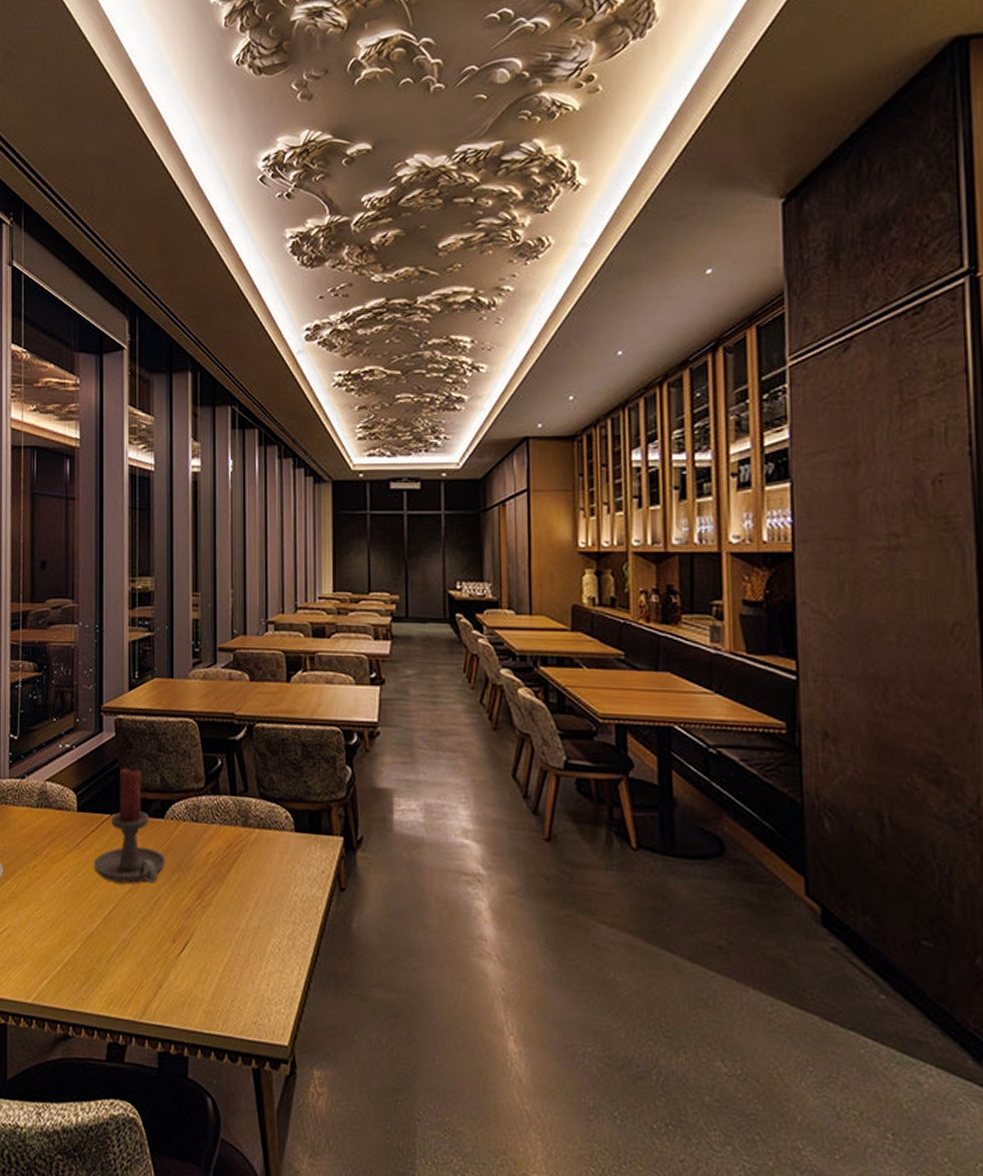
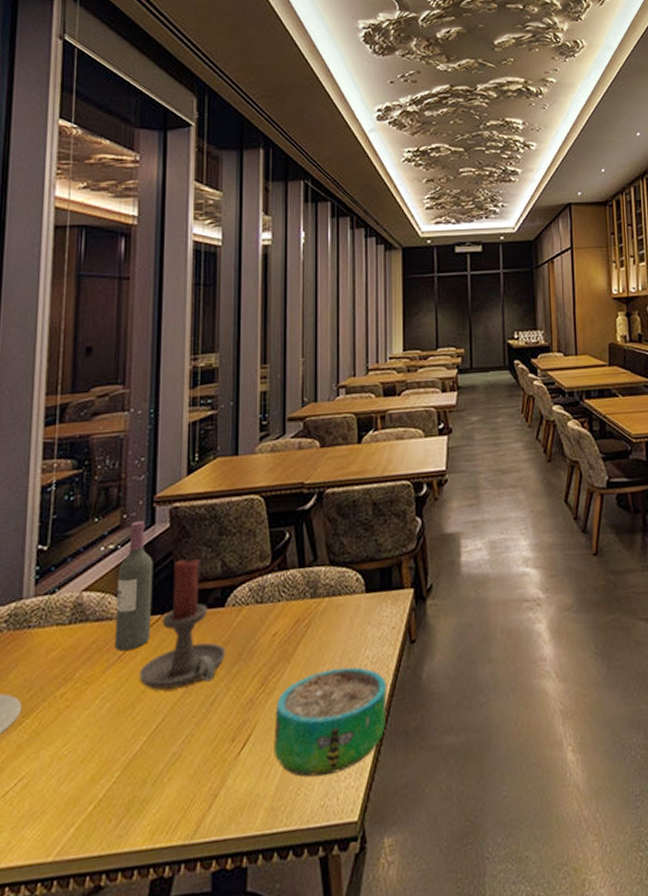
wine bottle: none [73,726,102,841] -> present [115,520,153,652]
decorative bowl: none [210,897,316,997] -> present [274,667,387,777]

